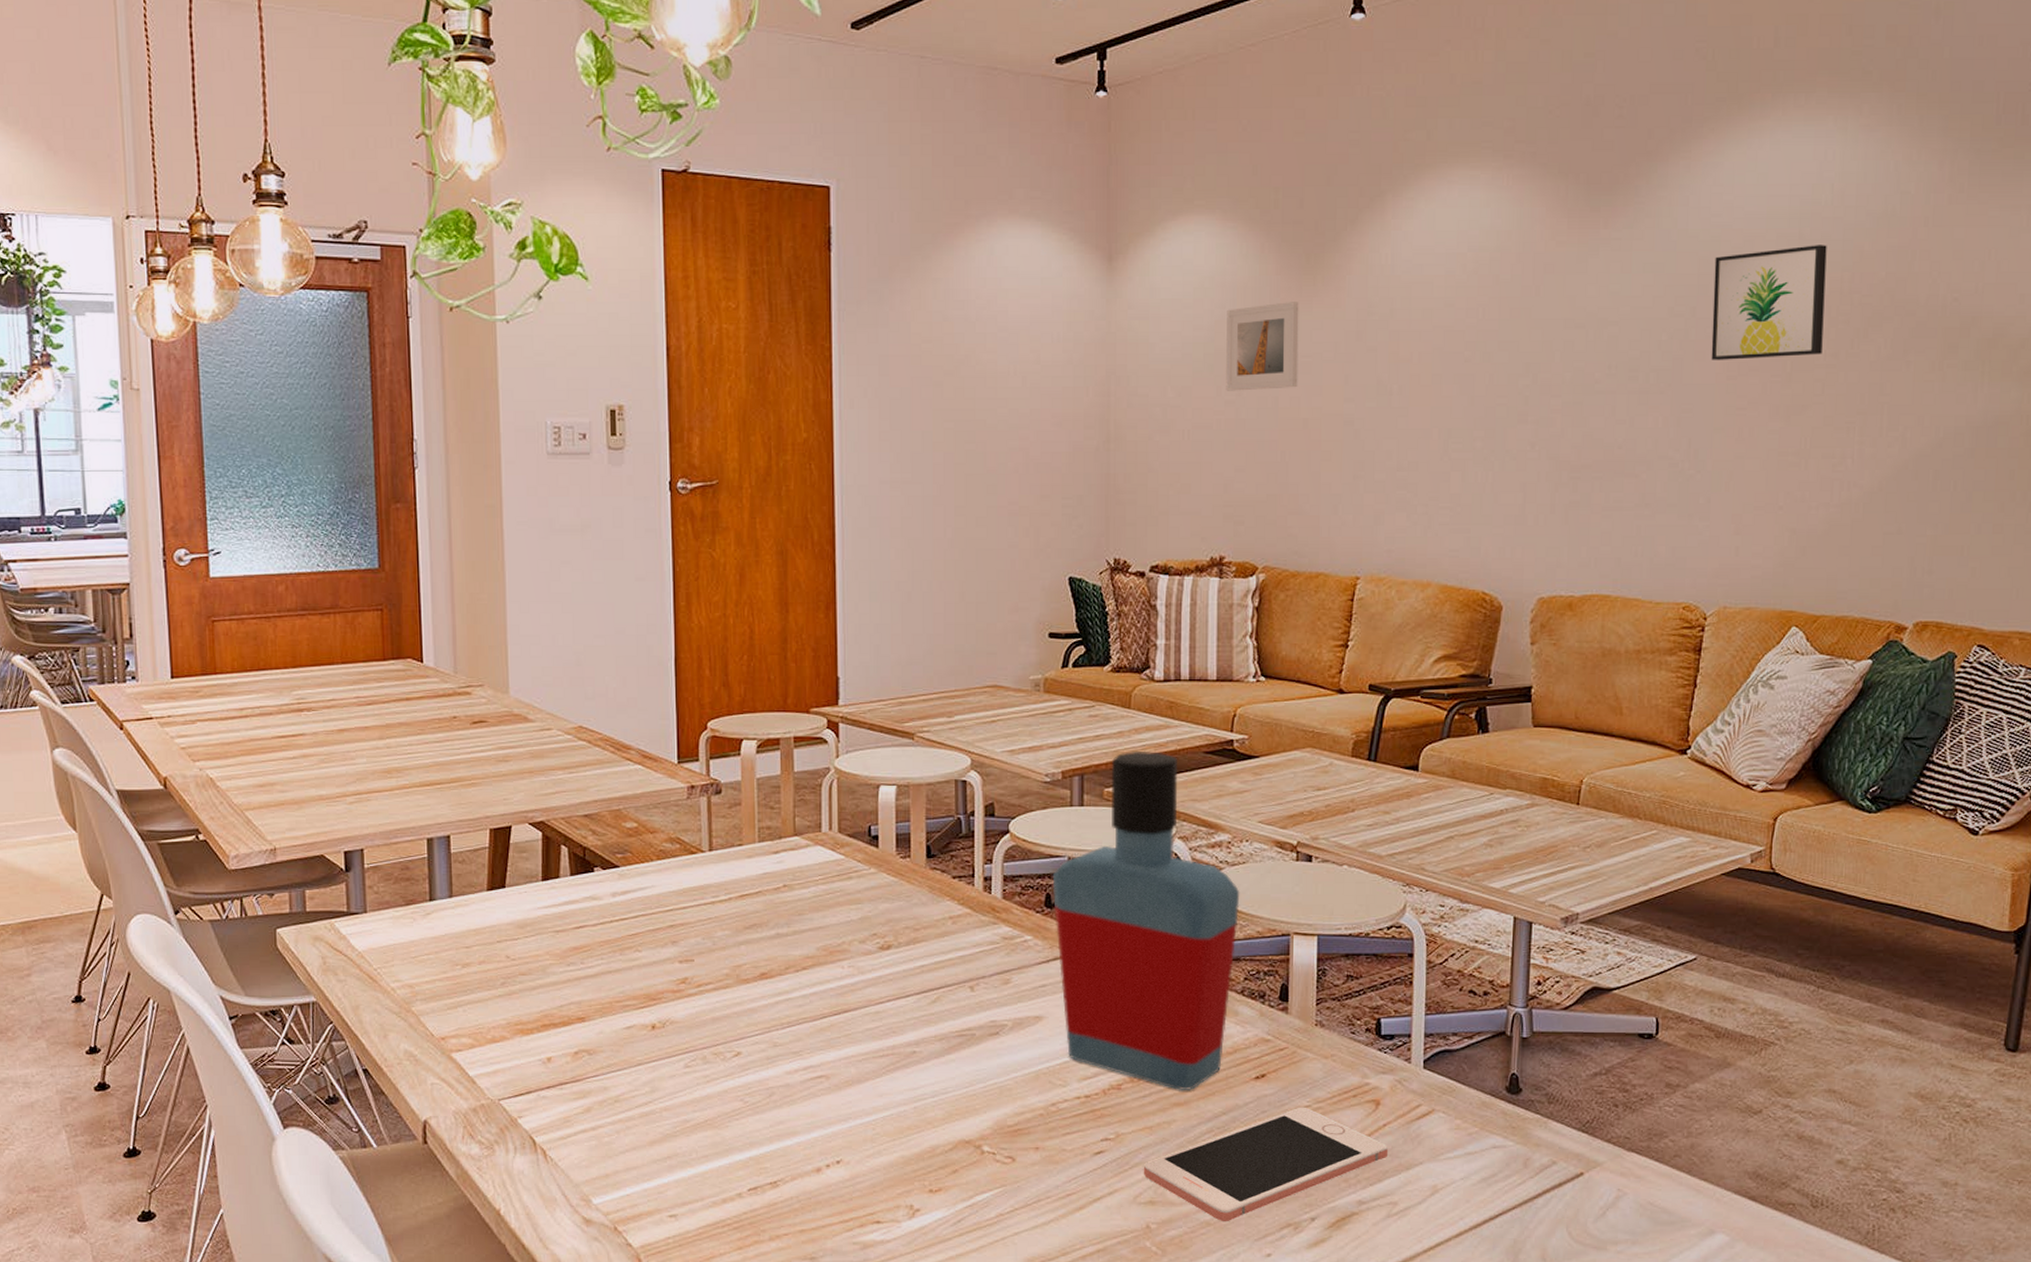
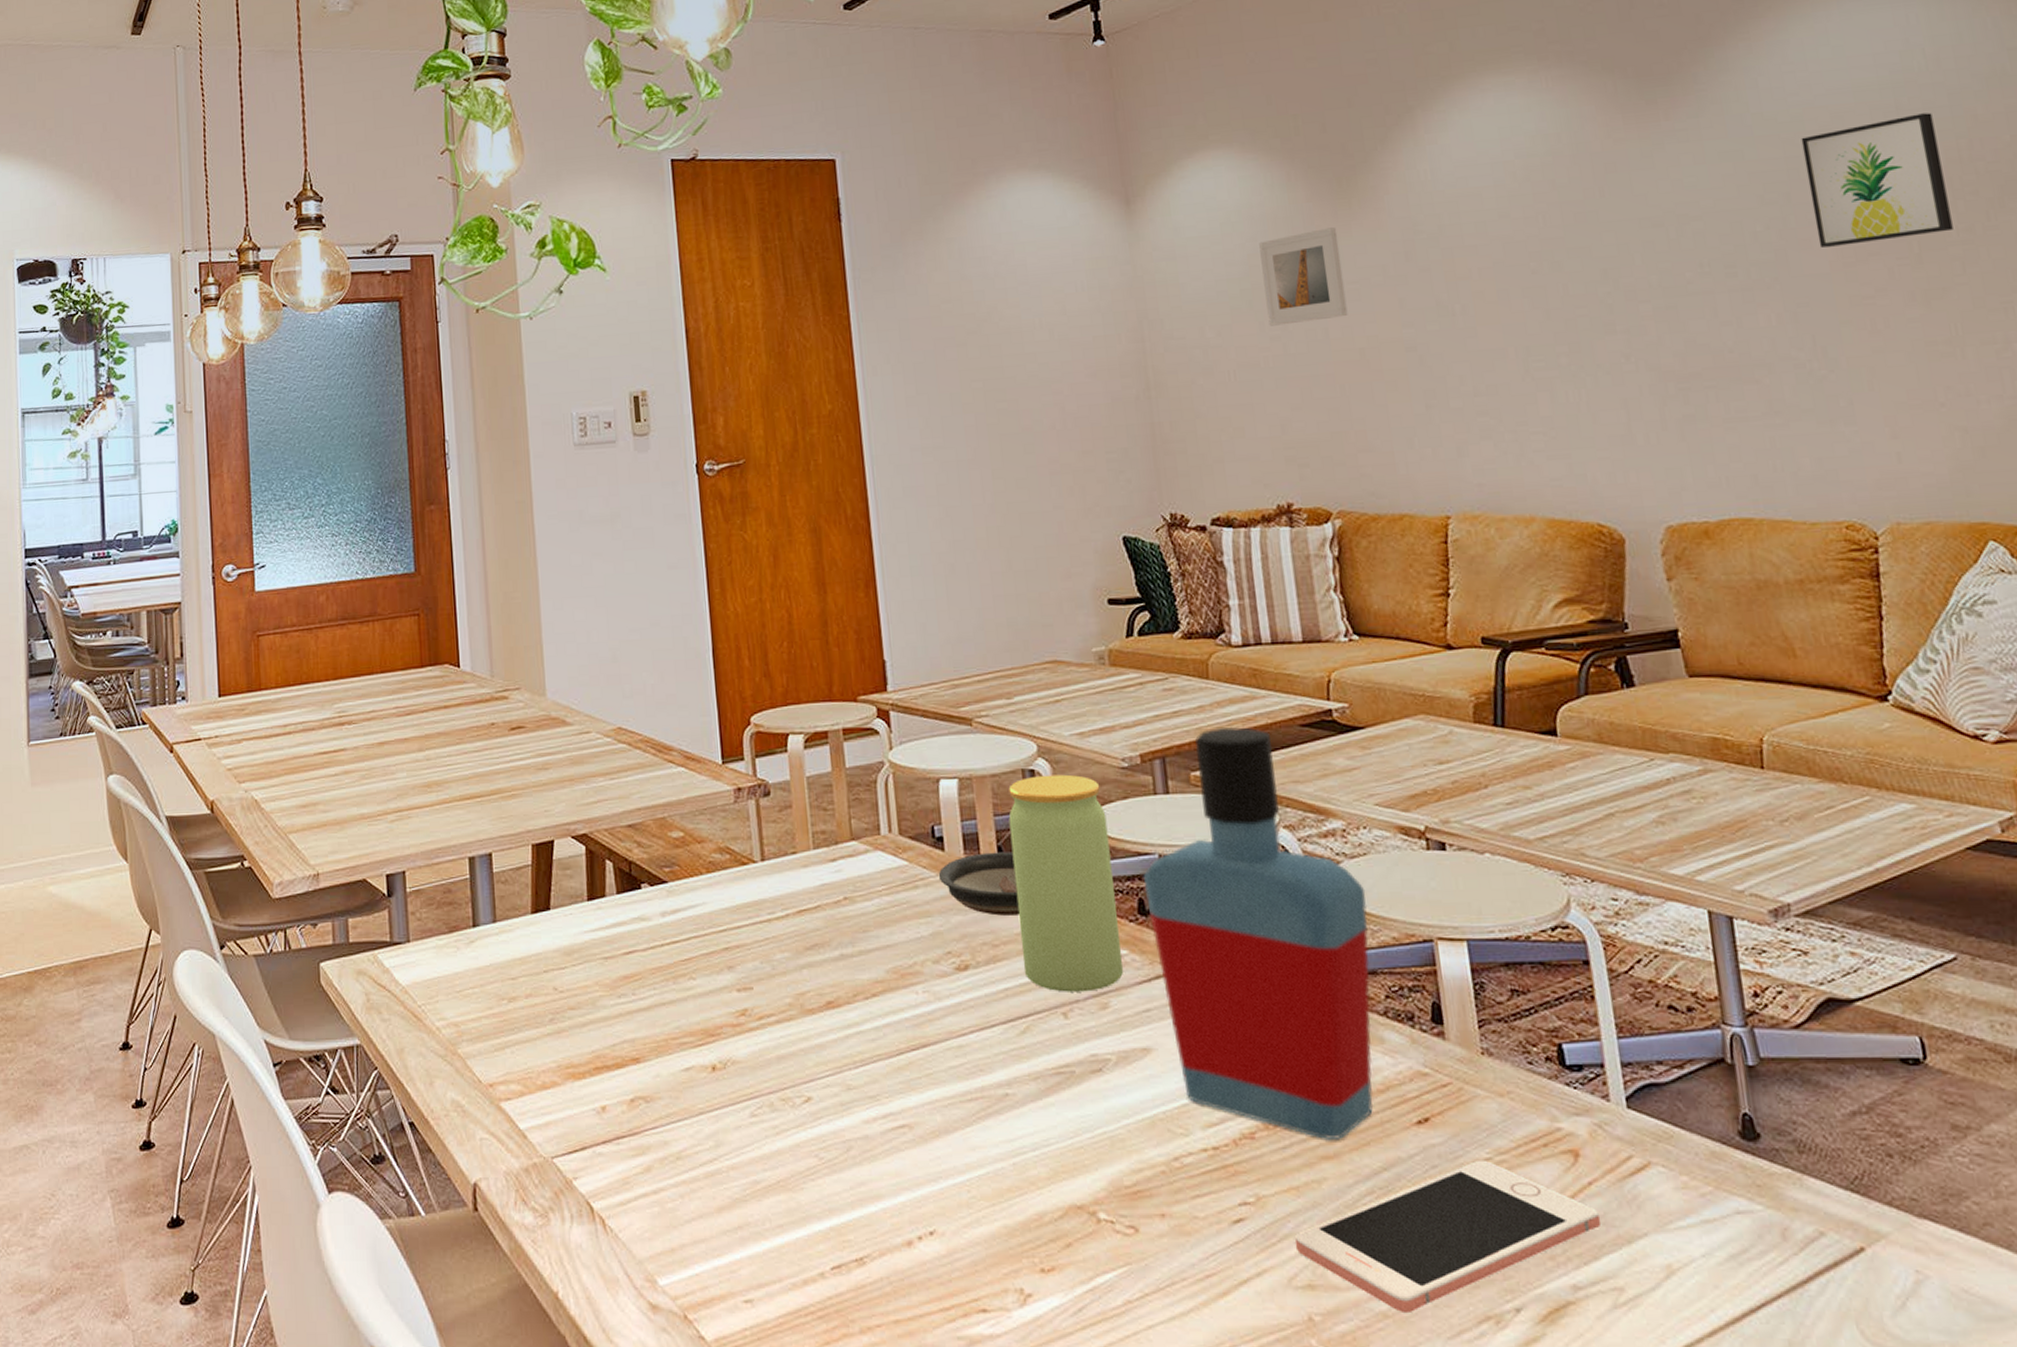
saucer: none [871,850,941,904] -> present [938,852,1020,916]
jar: none [939,786,1026,970] -> present [1008,774,1123,992]

